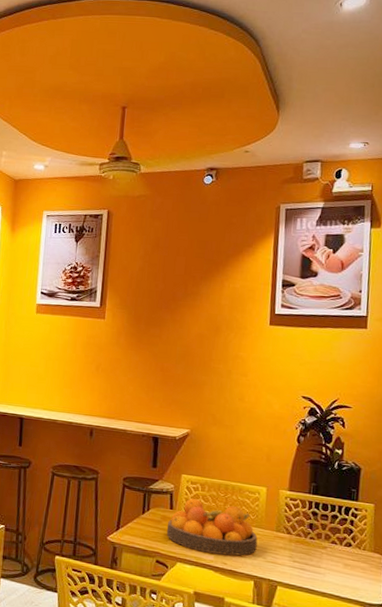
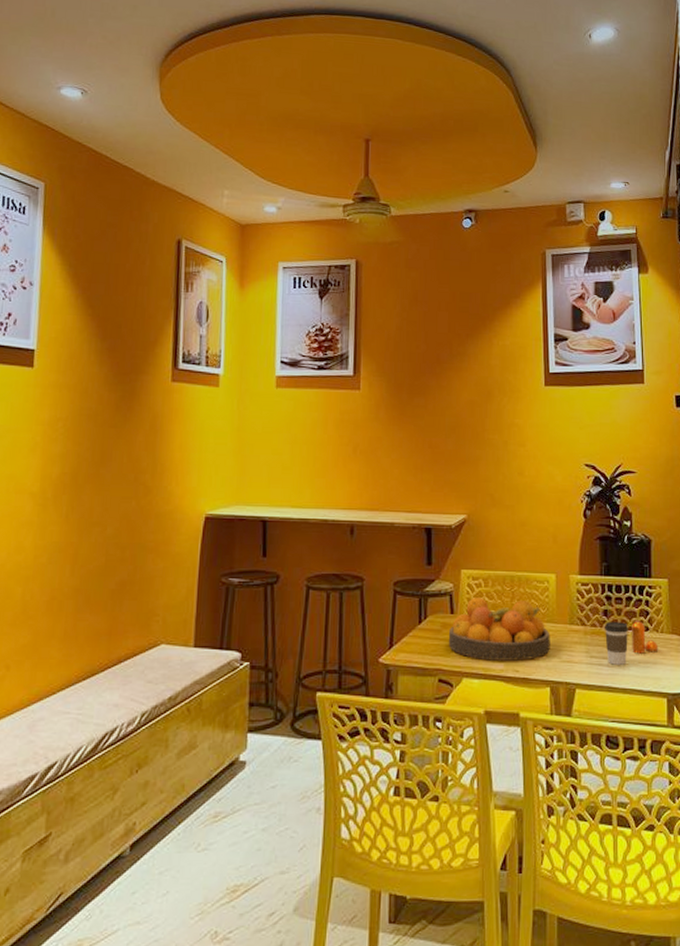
coffee cup: none [308,534,332,573] -> present [604,622,628,665]
pepper shaker: none [333,536,360,566] -> present [632,621,659,654]

